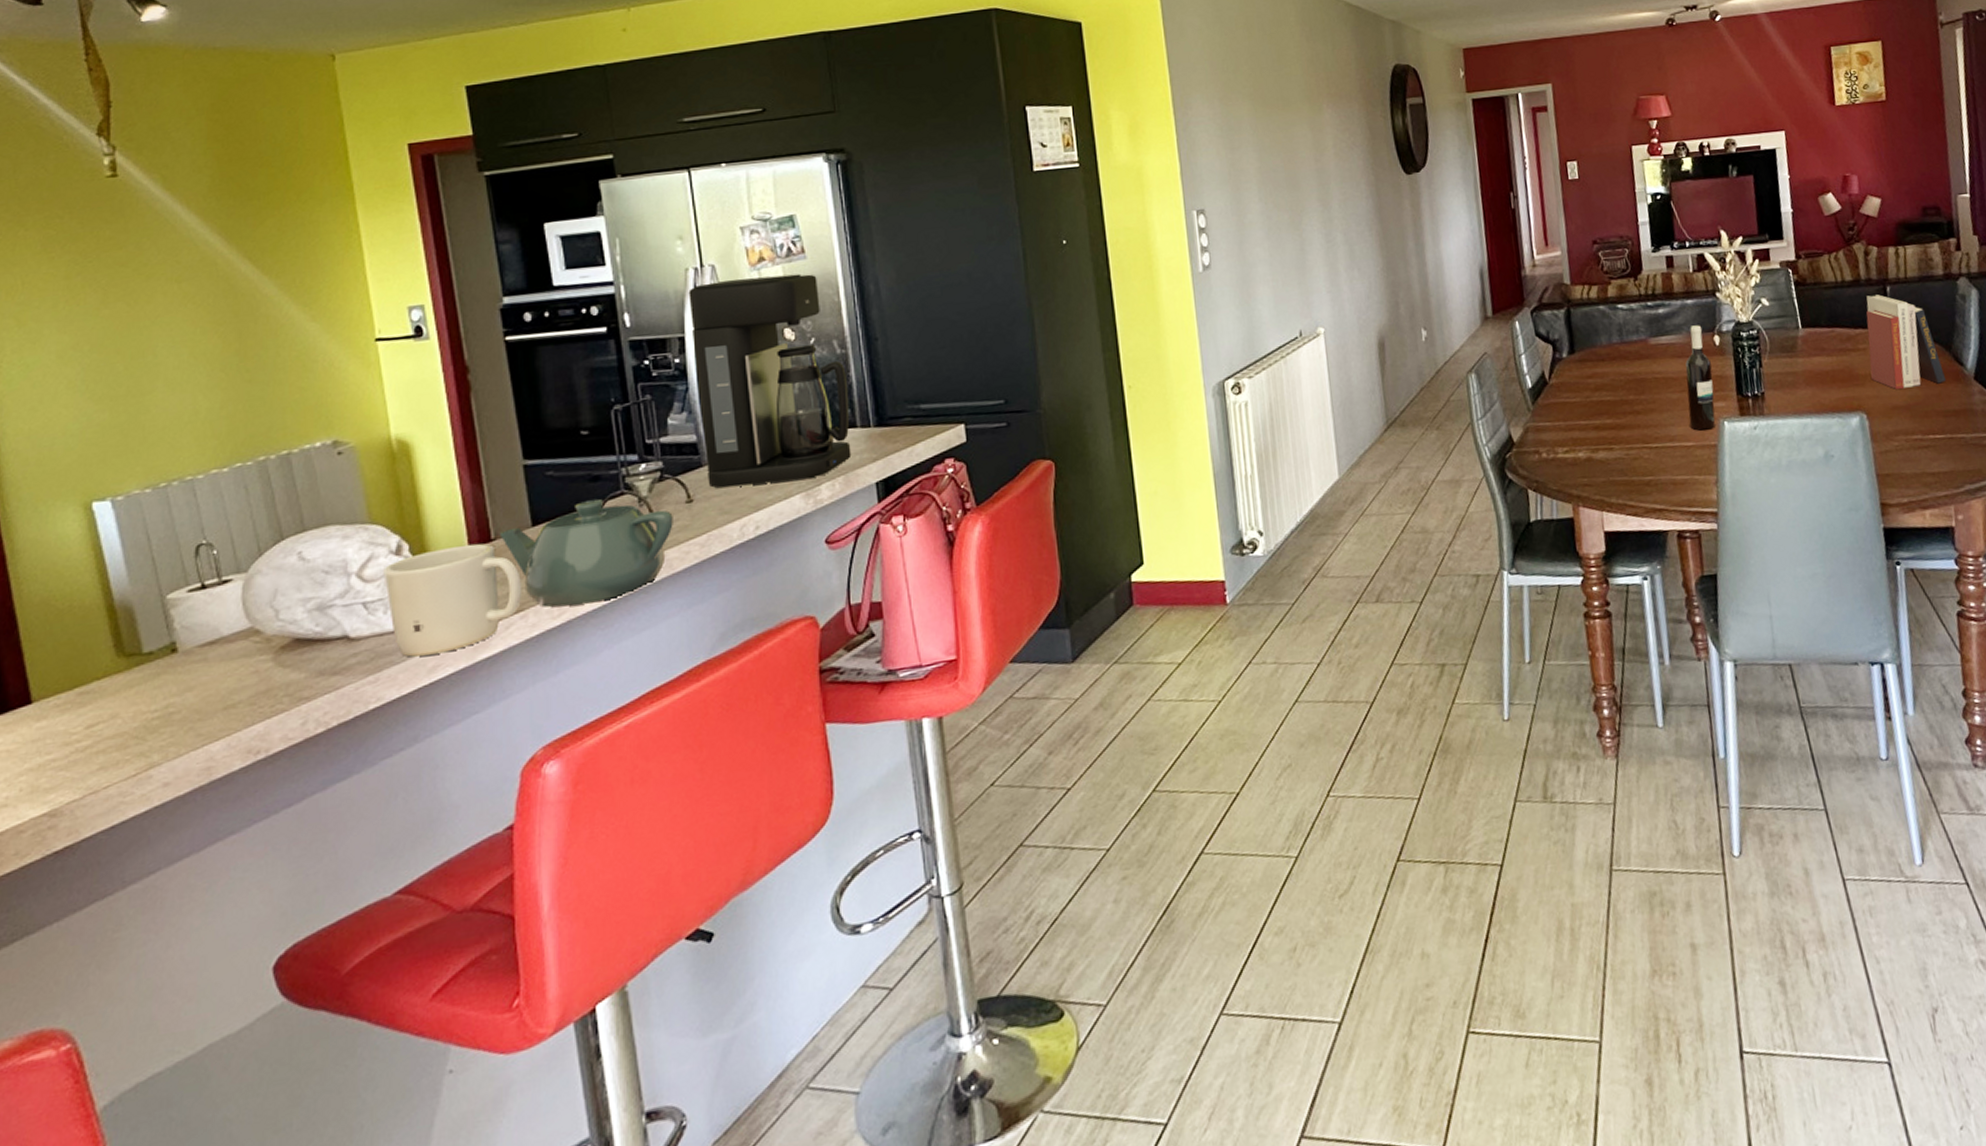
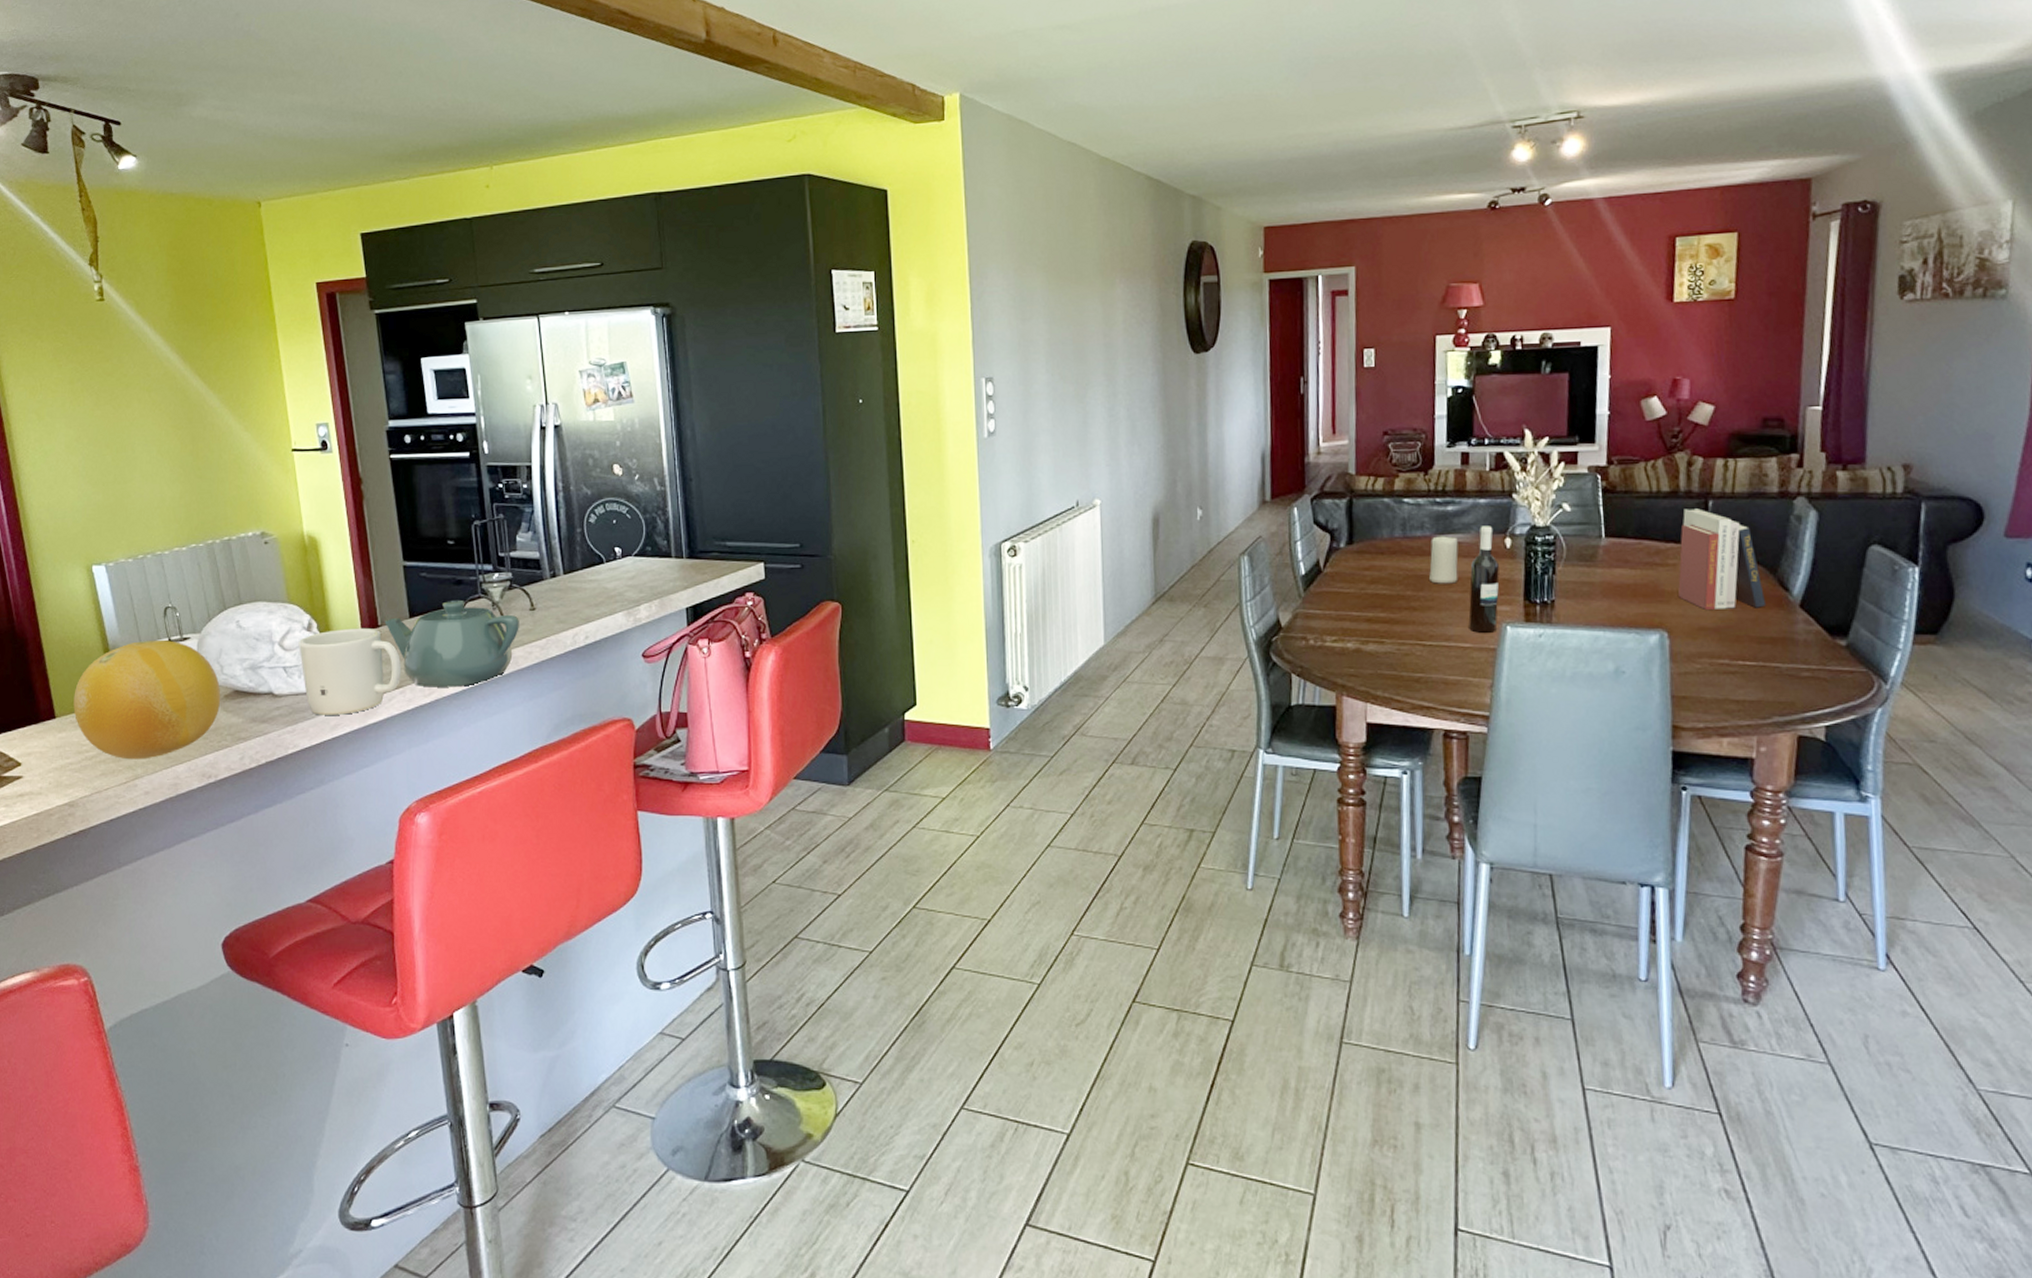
fruit: none [59,585,276,745] -> present [73,639,221,760]
coffee maker: present [688,273,852,489] -> none [535,416,666,601]
candle: none [1646,338,1676,387] -> present [1429,536,1459,584]

